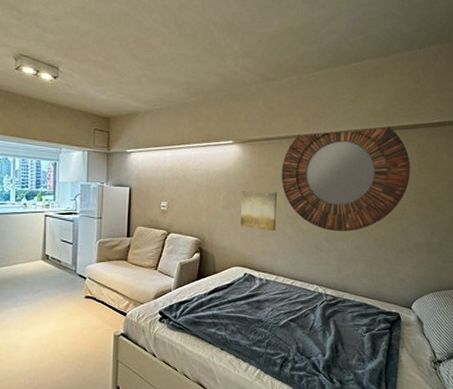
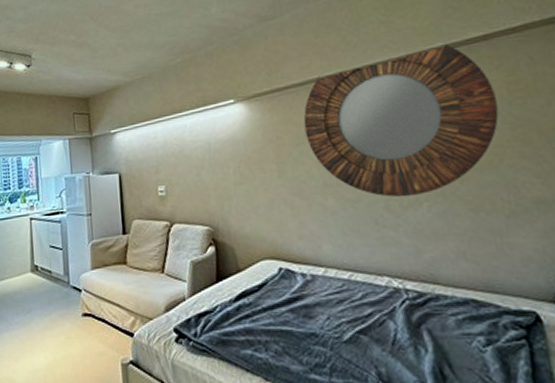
wall art: present [240,191,278,232] -> none [257,154,311,207]

